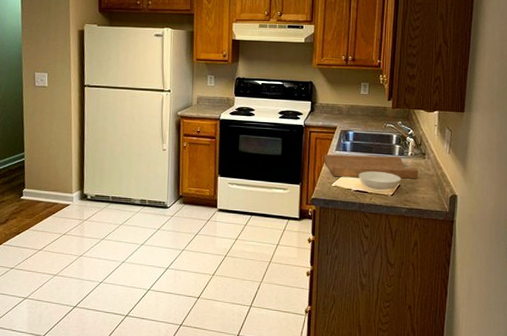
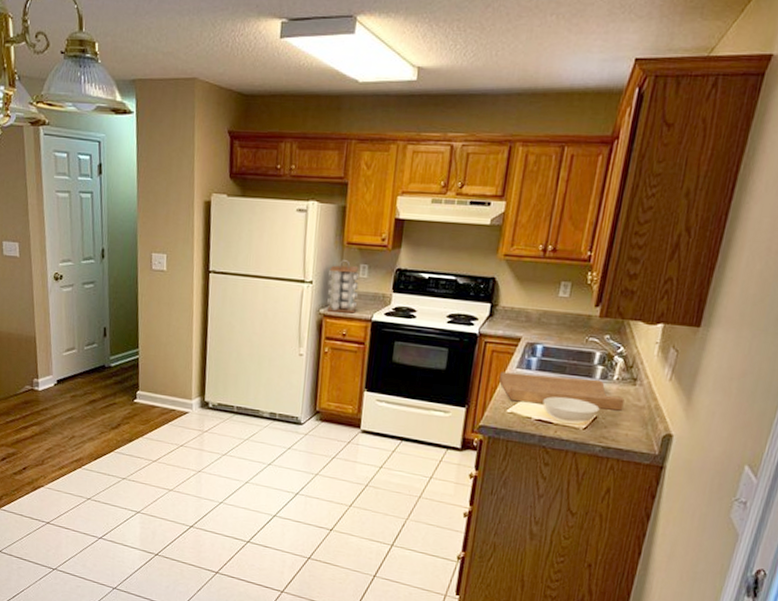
spice rack: none [183,72,208,115] -> present [327,260,360,314]

